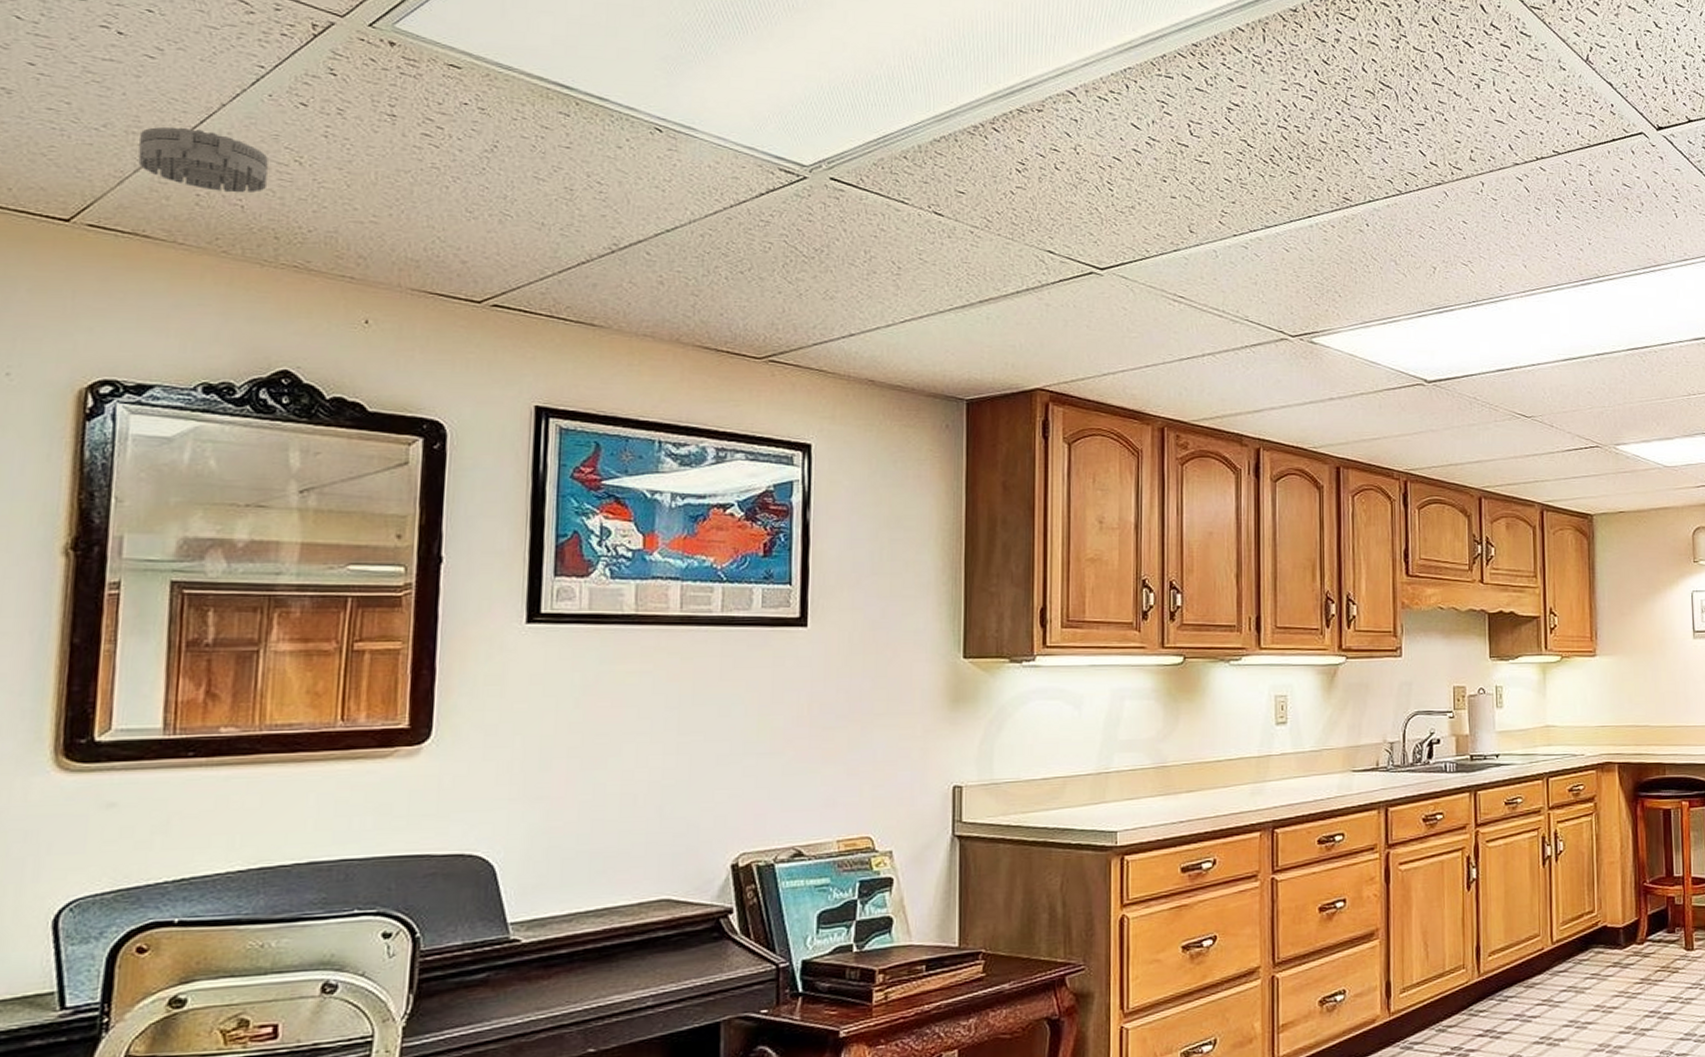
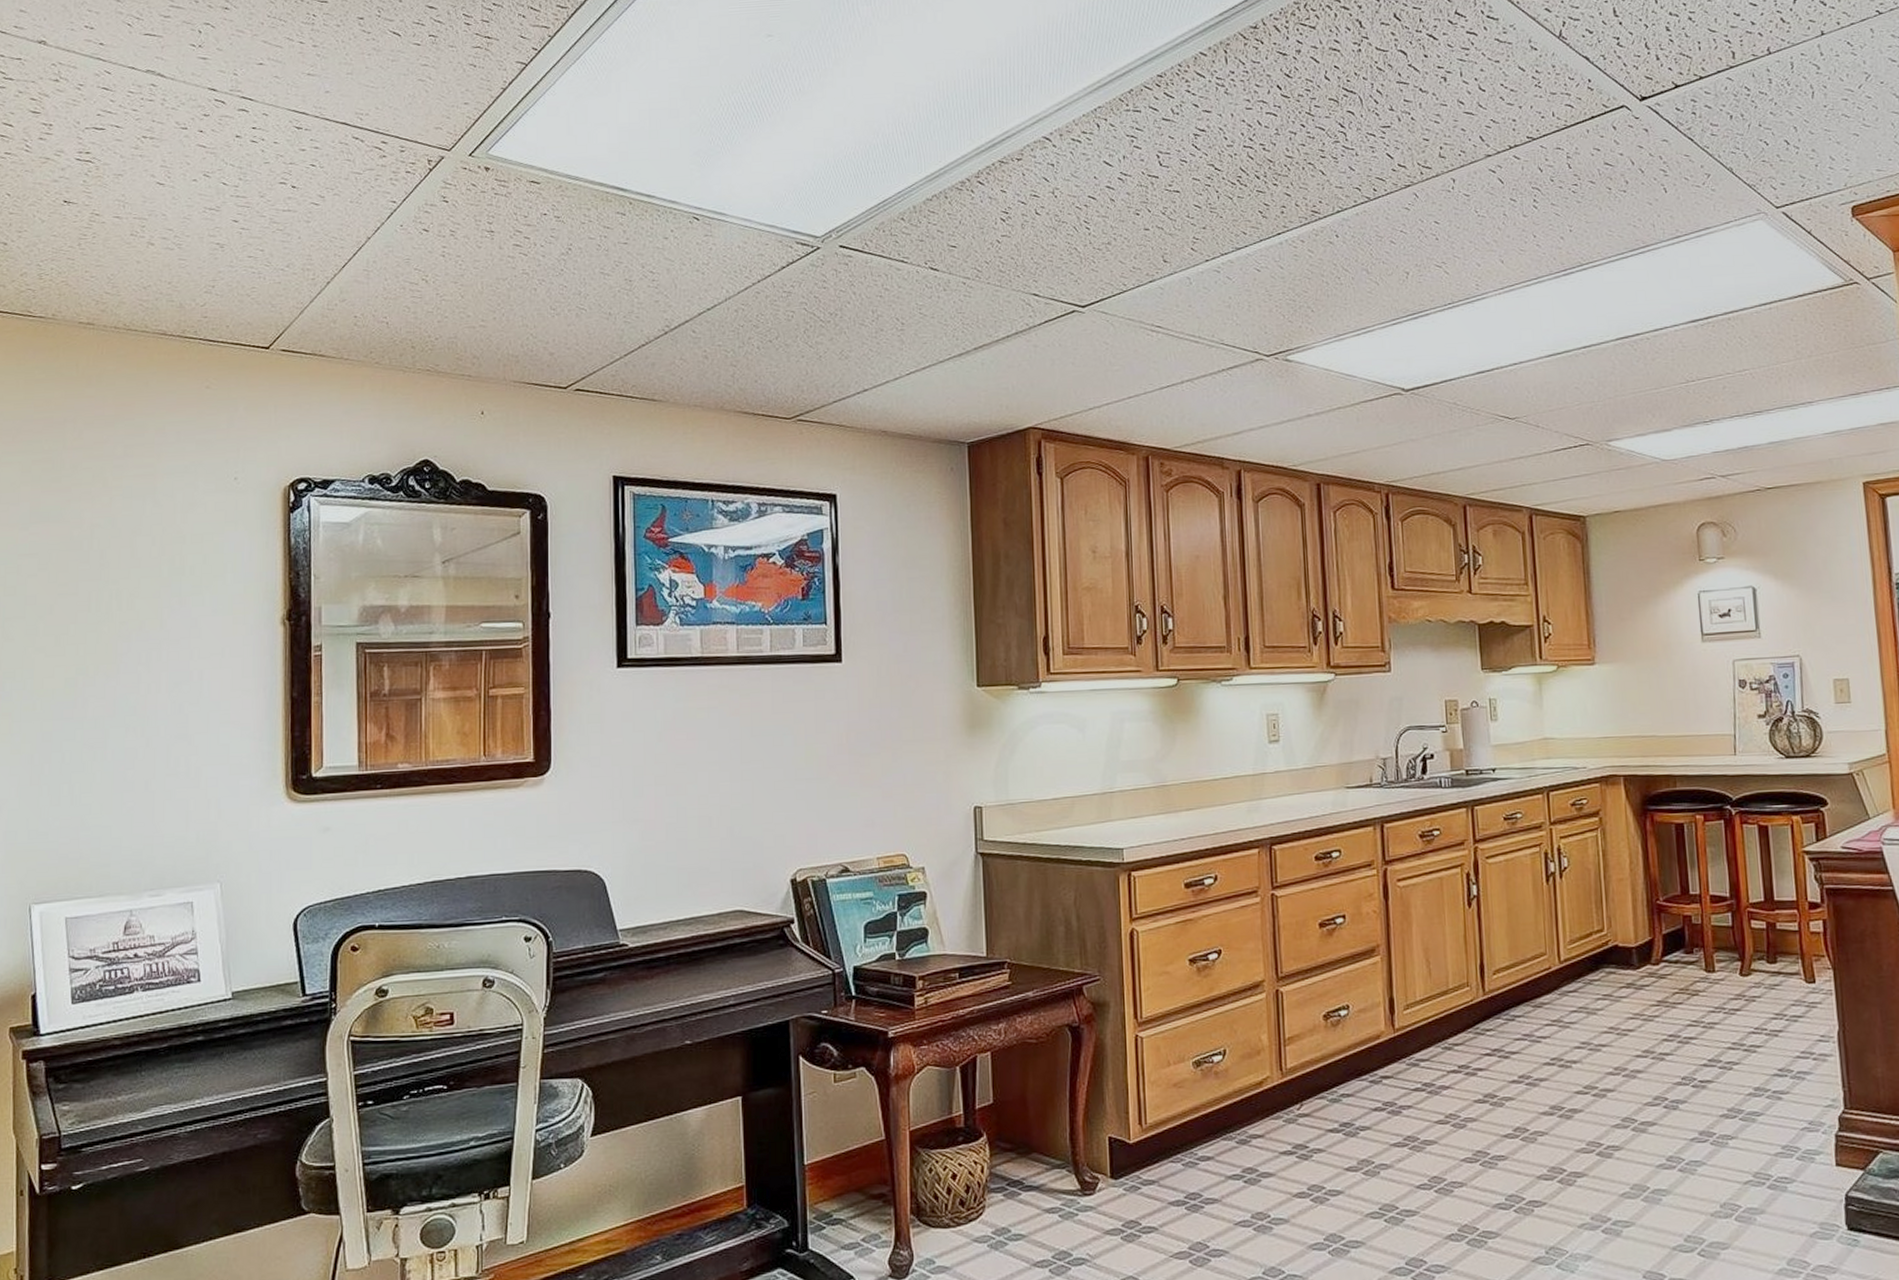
smoke detector: present [138,126,268,193] -> none [312,260,403,313]

